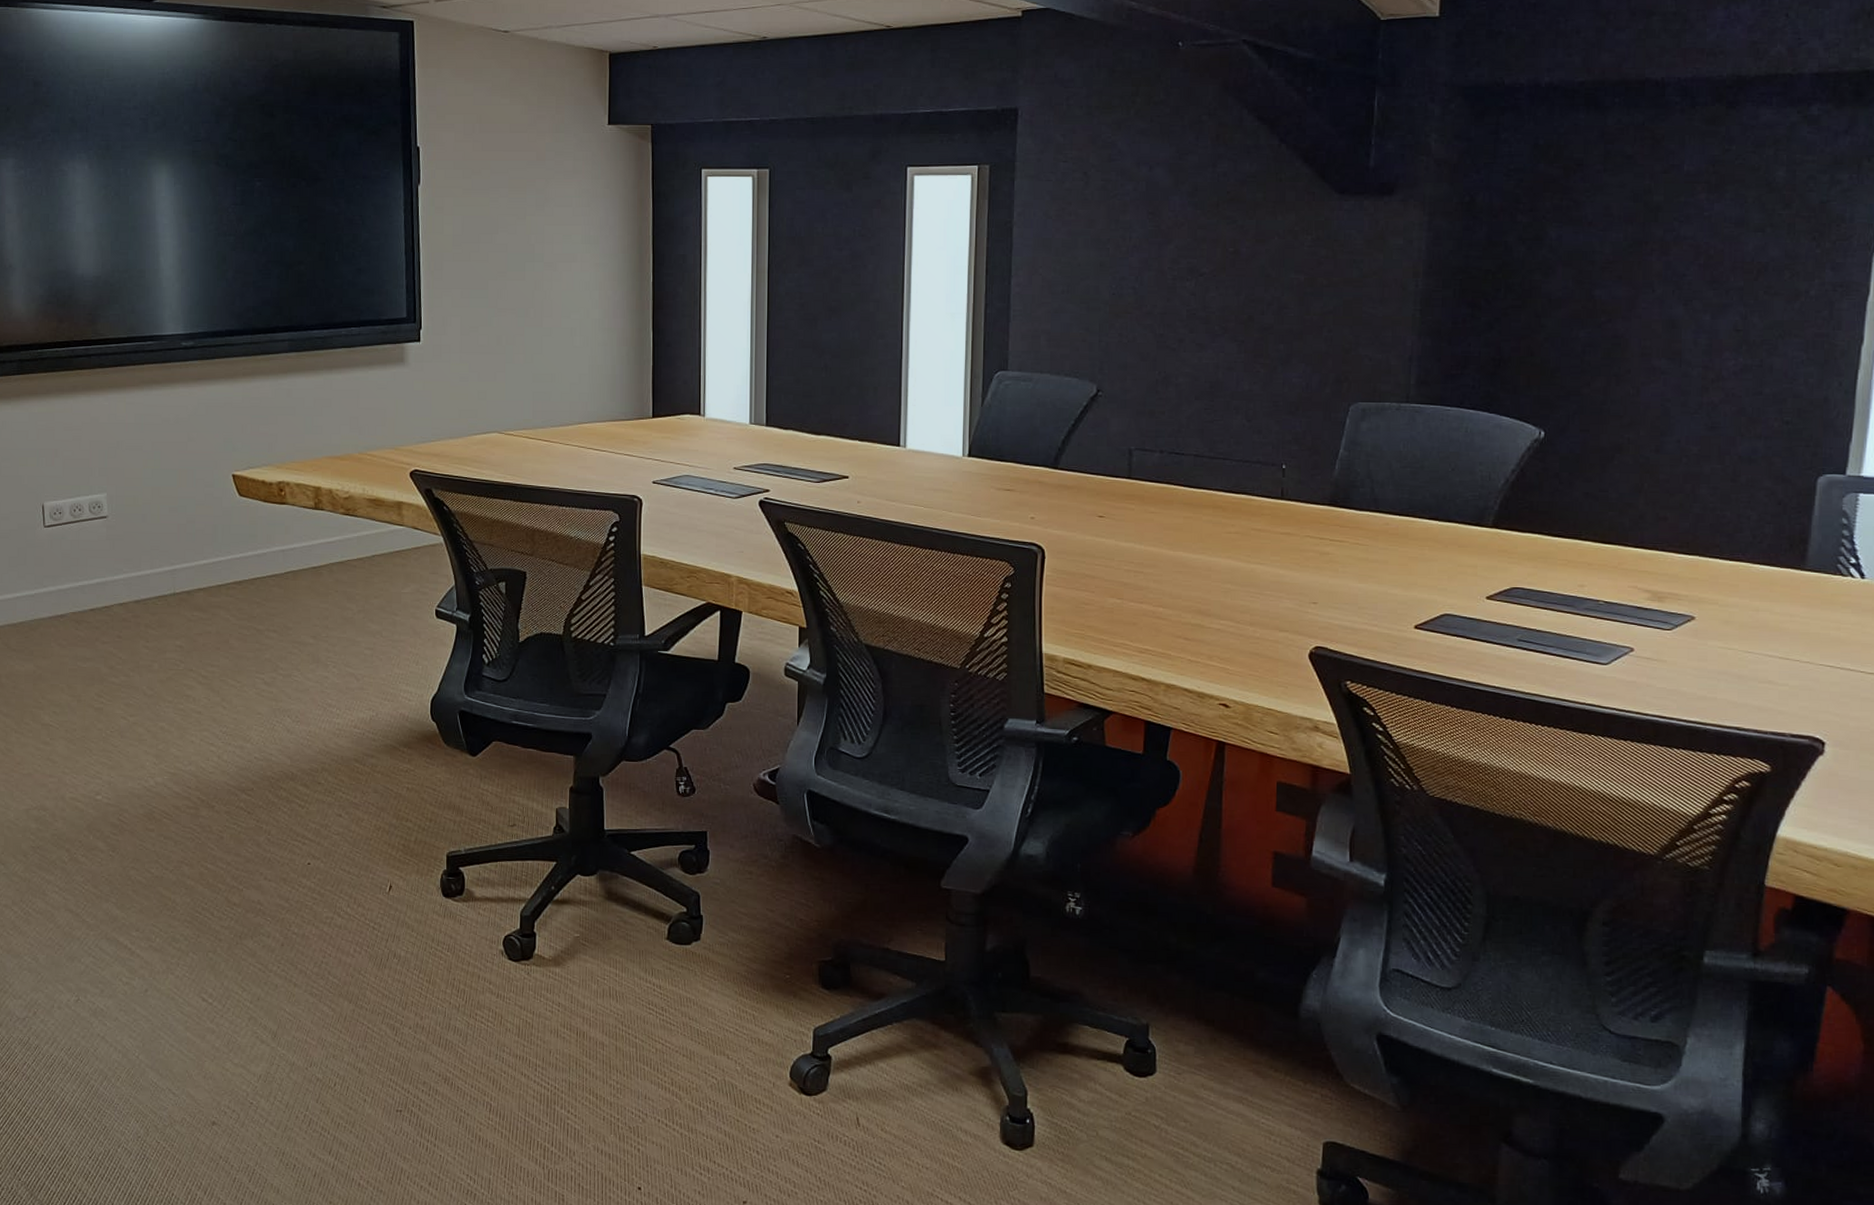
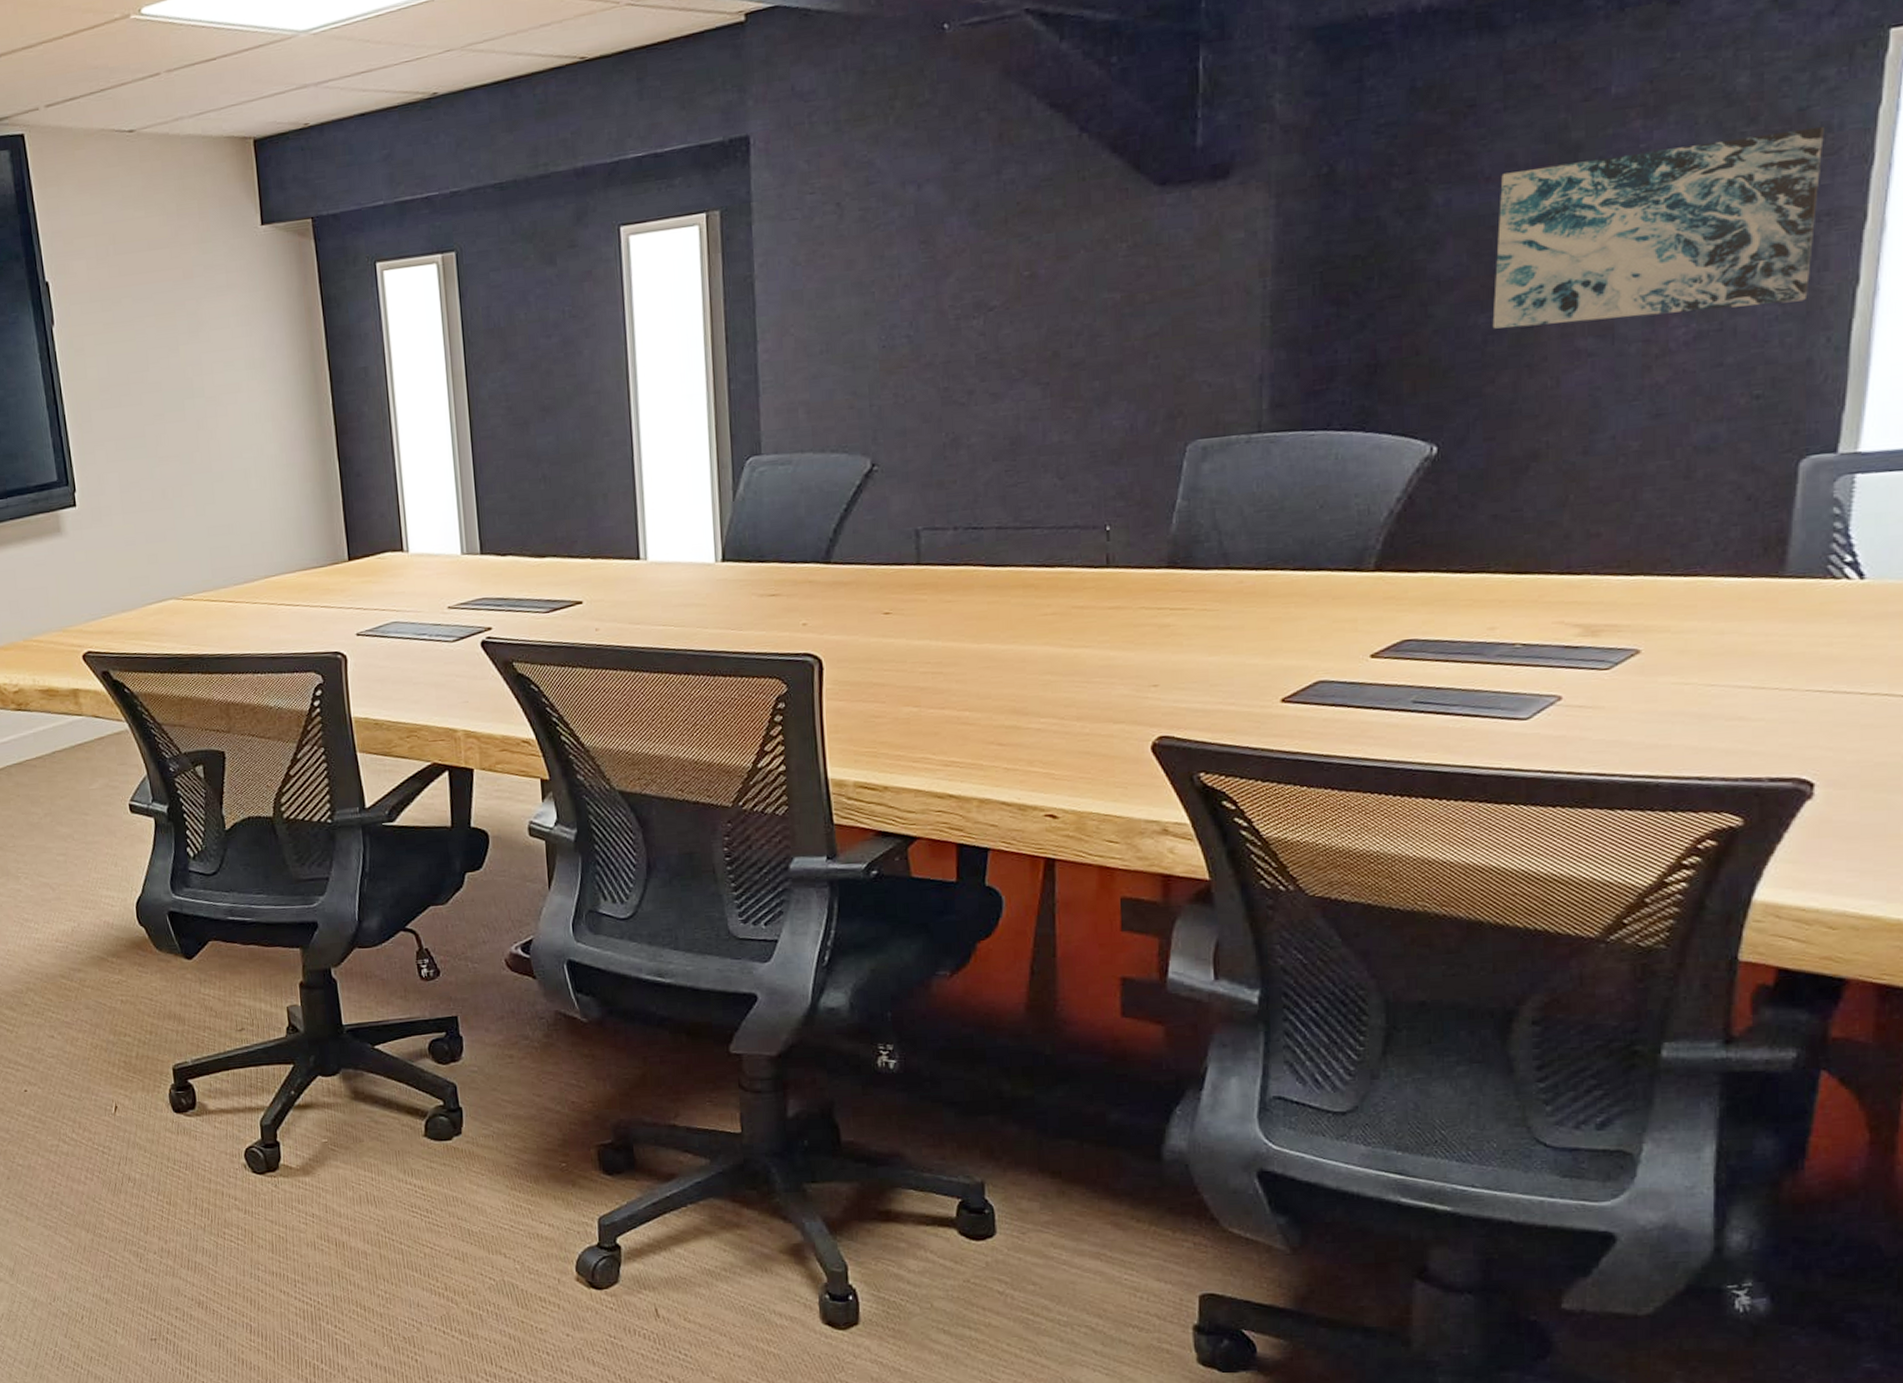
wall art: none [1590,217,1839,351] -> present [1492,126,1824,329]

